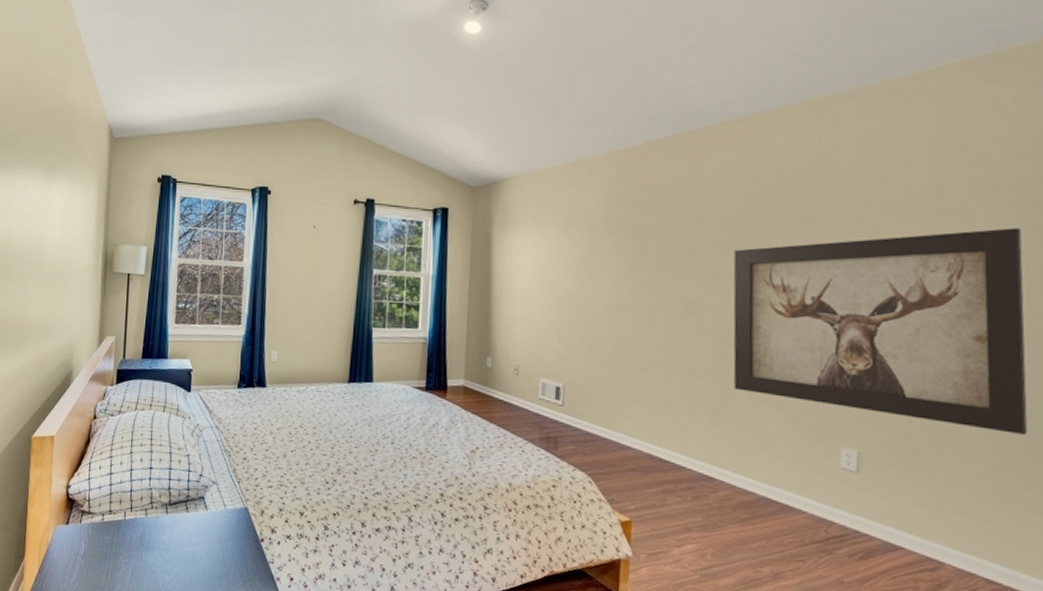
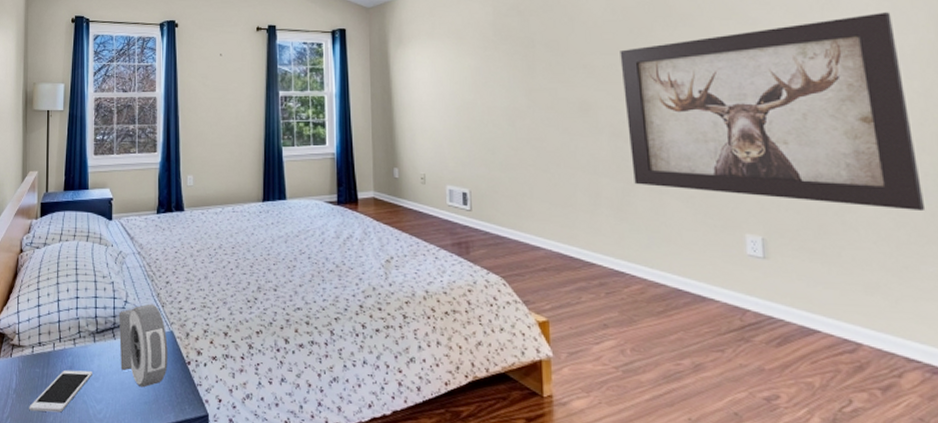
cell phone: none [97,539,163,581] -> present [29,370,92,413]
alarm clock: none [192,479,242,562] -> present [118,303,168,388]

